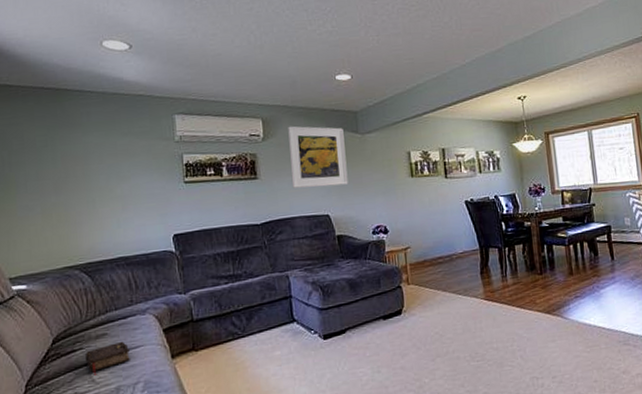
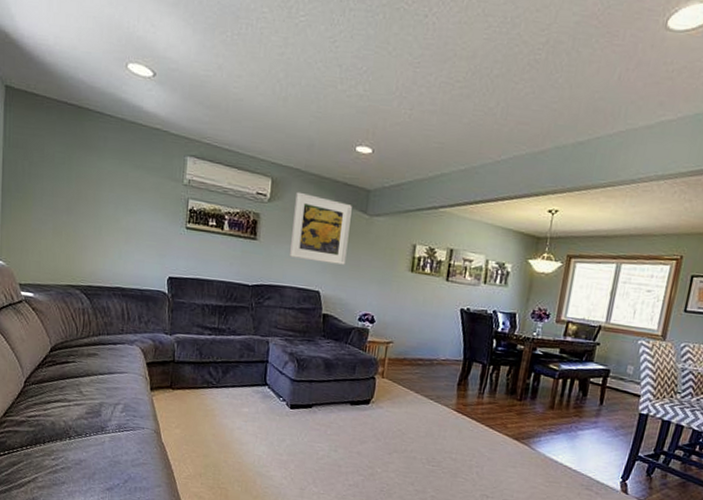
book: present [84,341,130,375] -> none [76,363,115,388]

